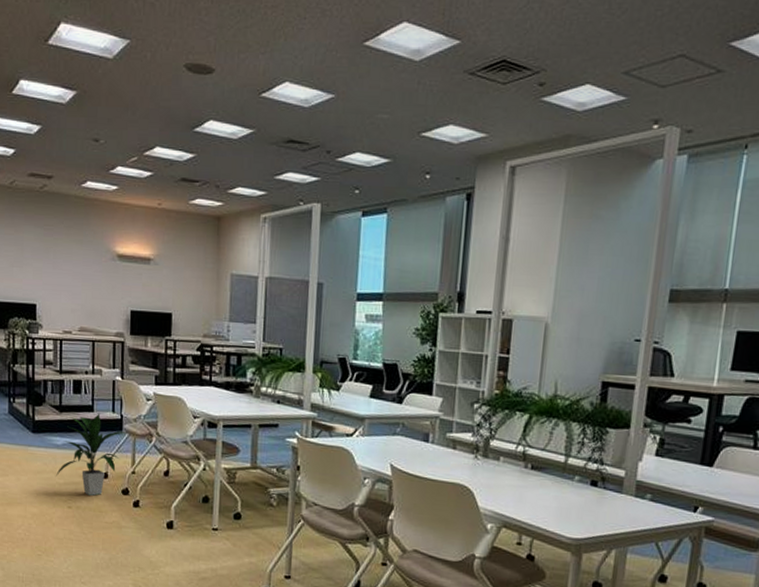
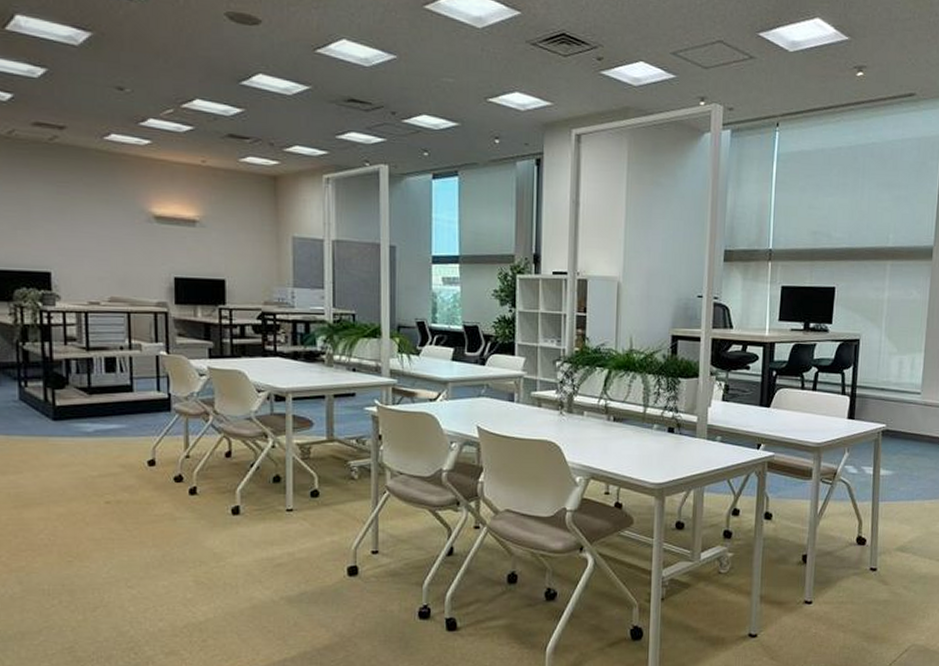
indoor plant: present [56,413,127,496] -> none [88,393,177,486]

